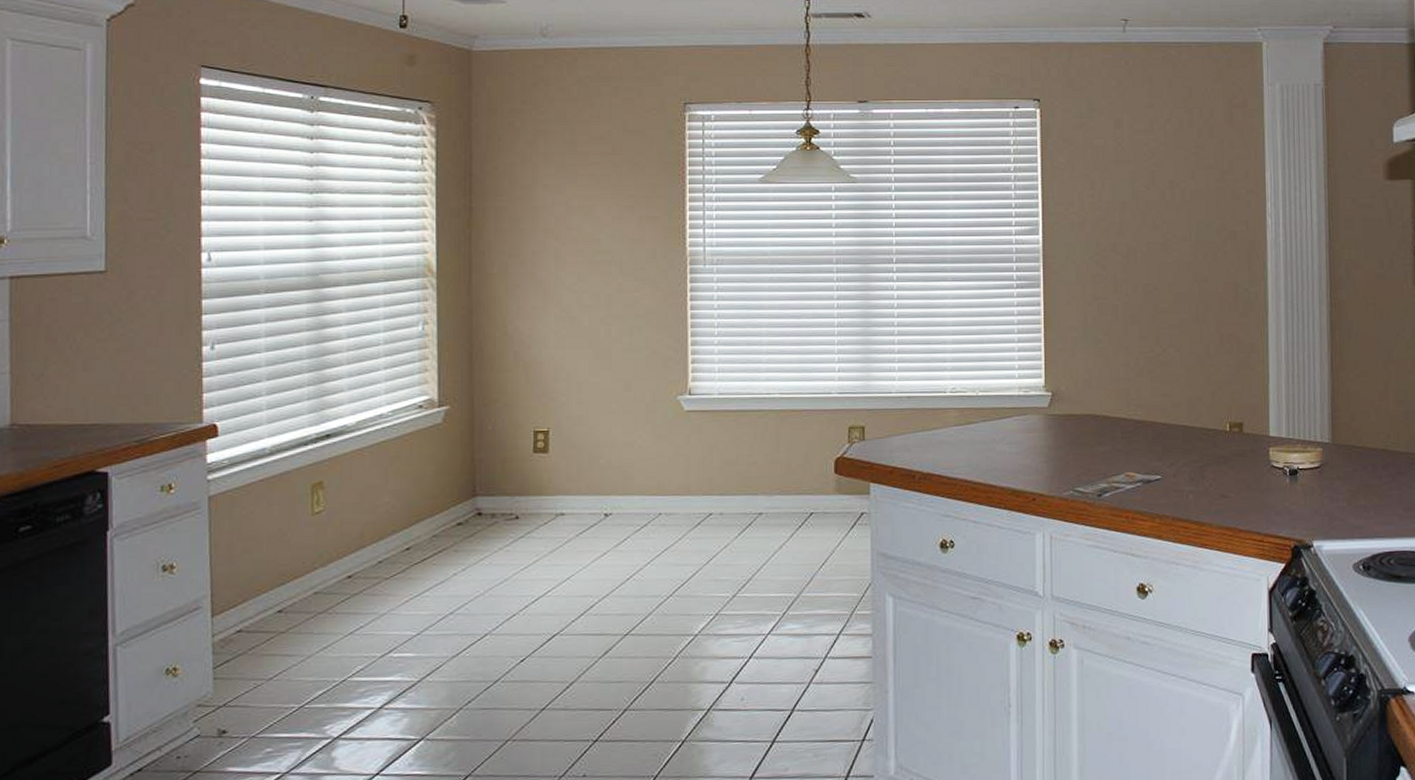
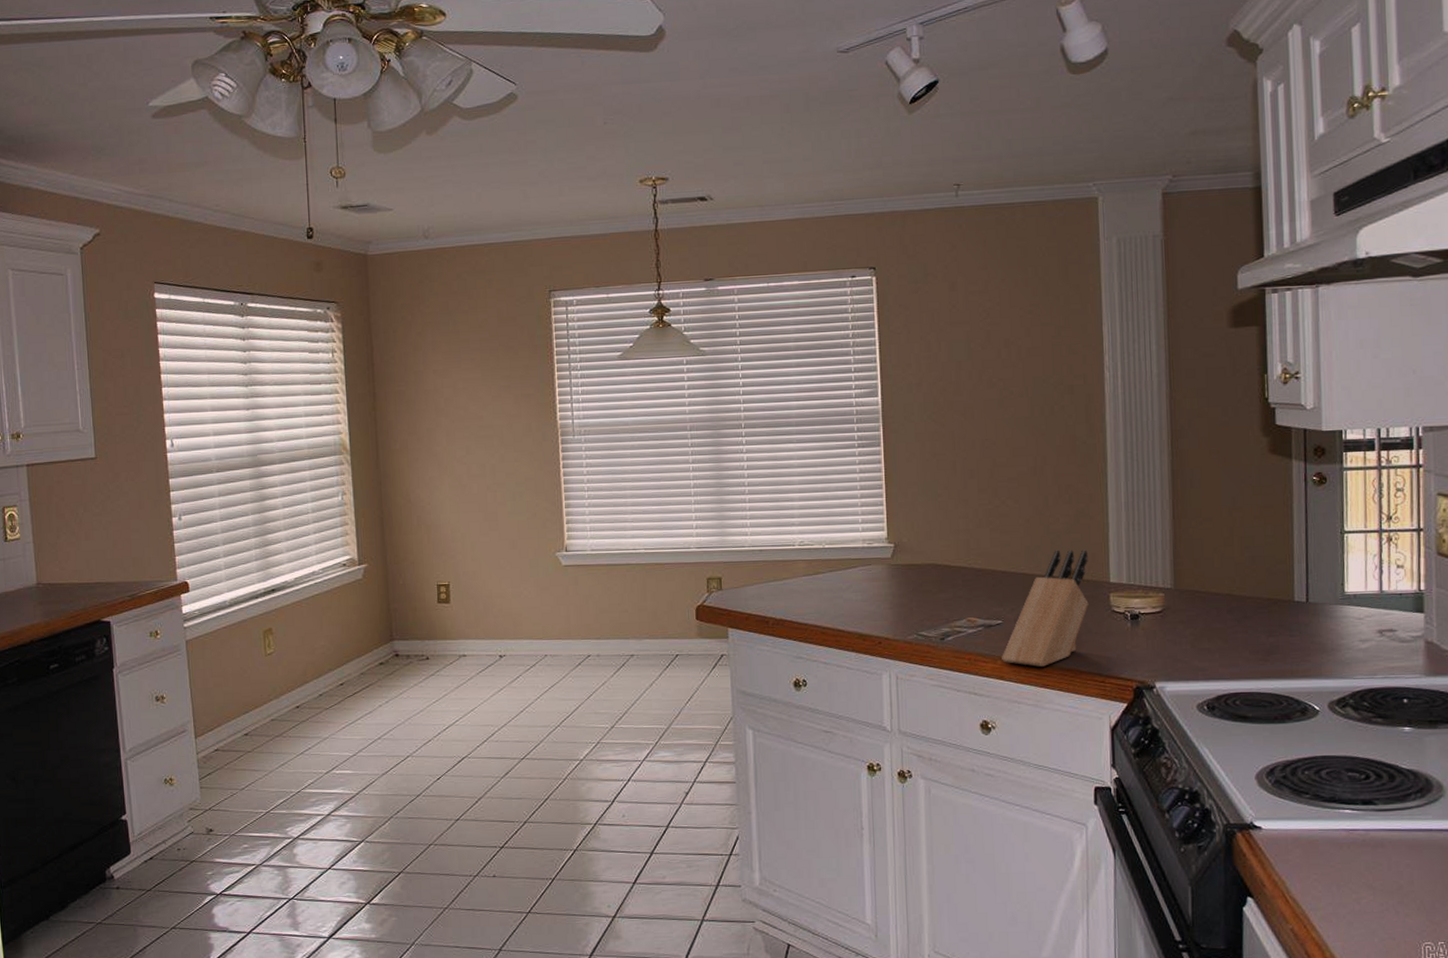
knife block: none [1160,401,1248,525] -> present [1002,549,1089,667]

